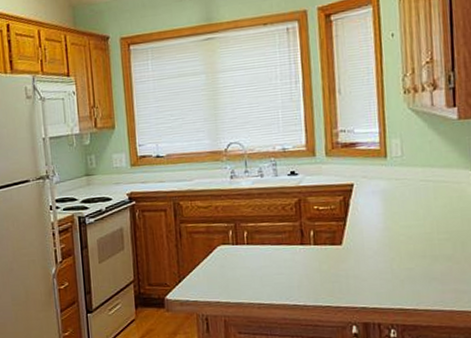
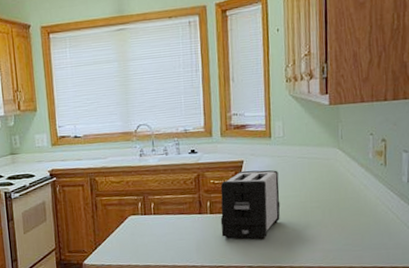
toaster: none [326,194,400,277] -> present [220,170,280,240]

